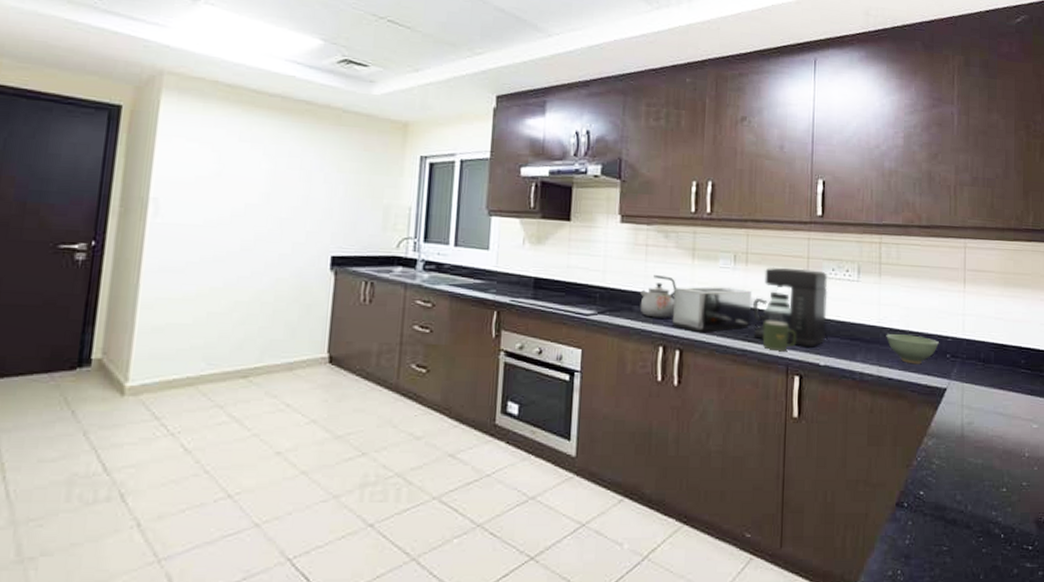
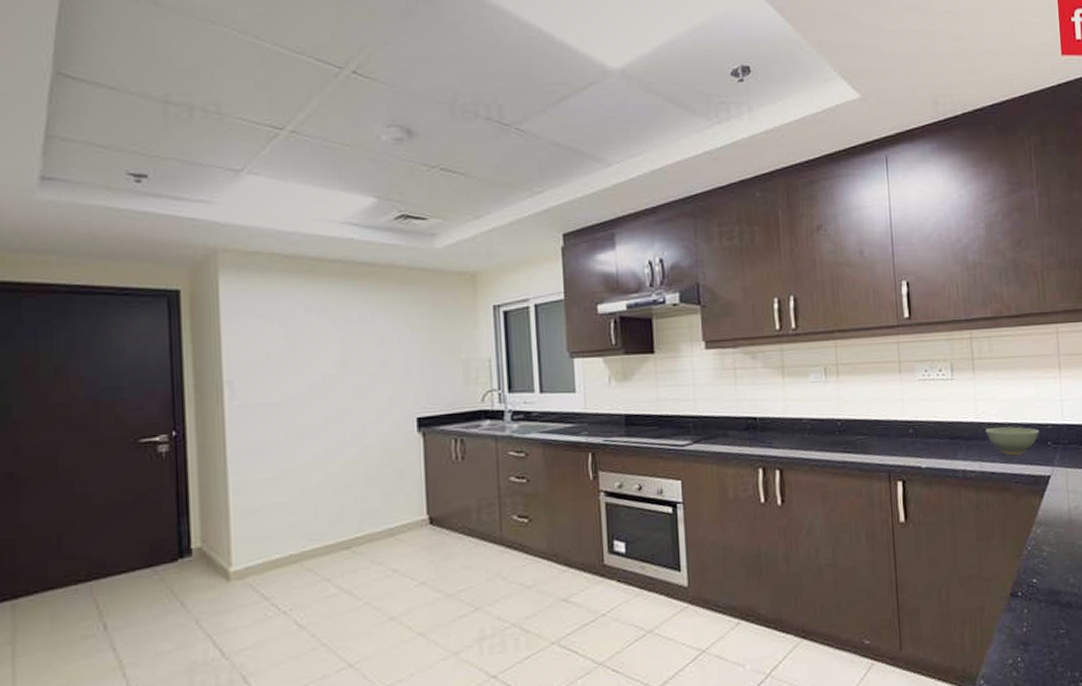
kettle: present [639,274,676,318] -> none [734,397,769,441]
toaster: present [672,286,751,332] -> none [766,401,847,450]
coffee maker: present [753,267,828,347] -> none [848,373,925,452]
mug: present [762,321,796,353] -> none [860,429,895,461]

